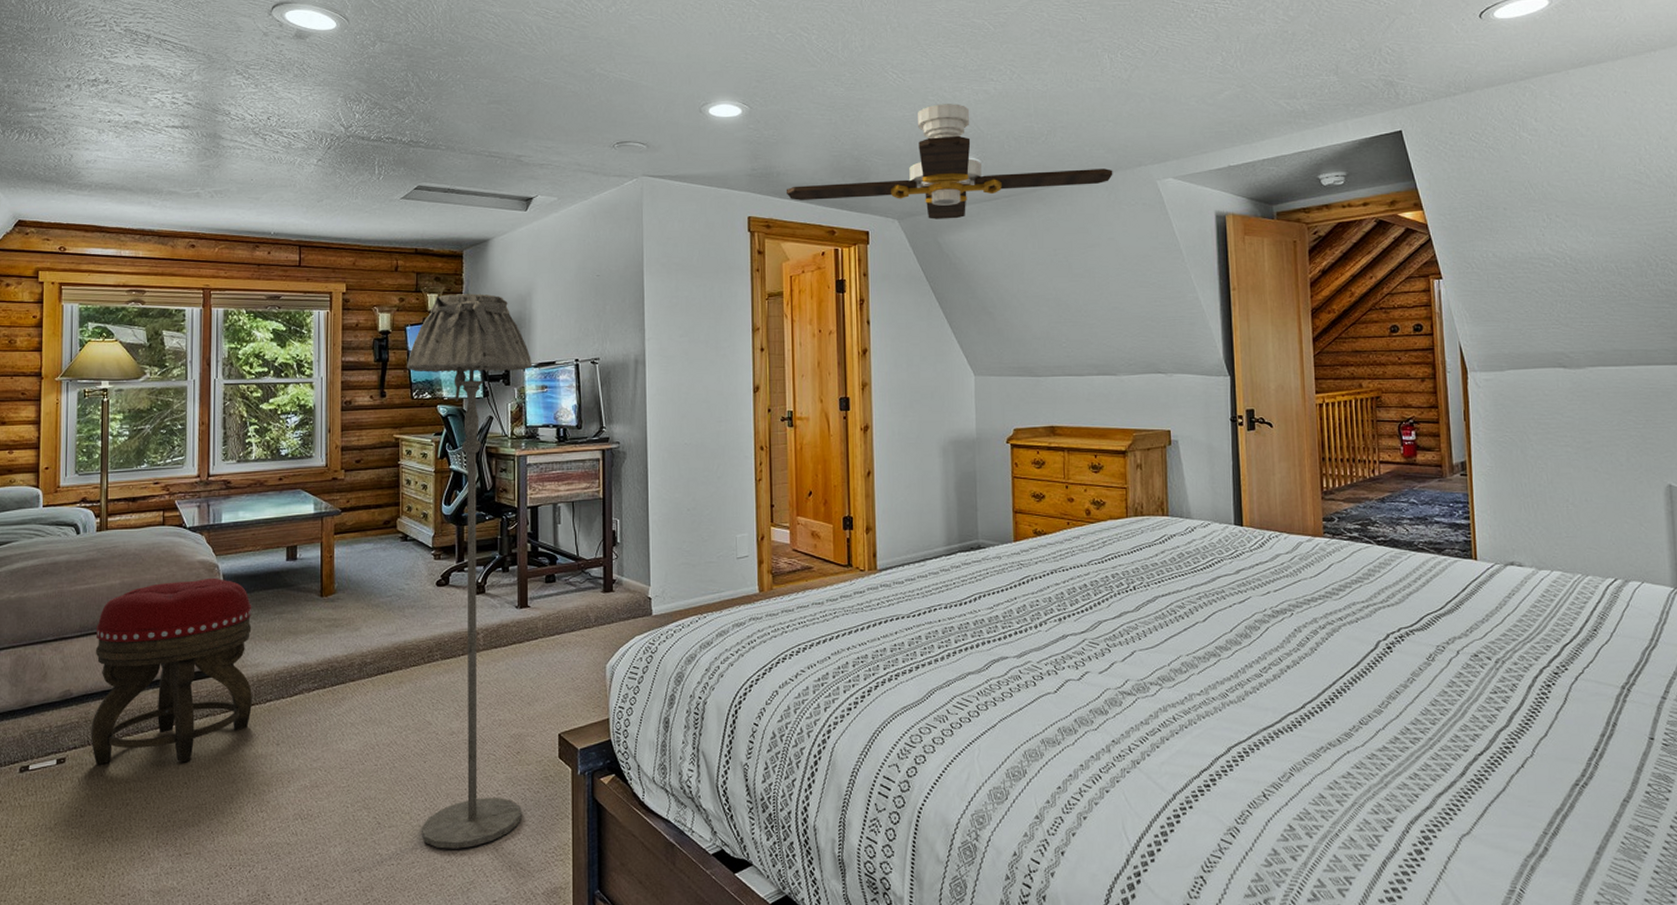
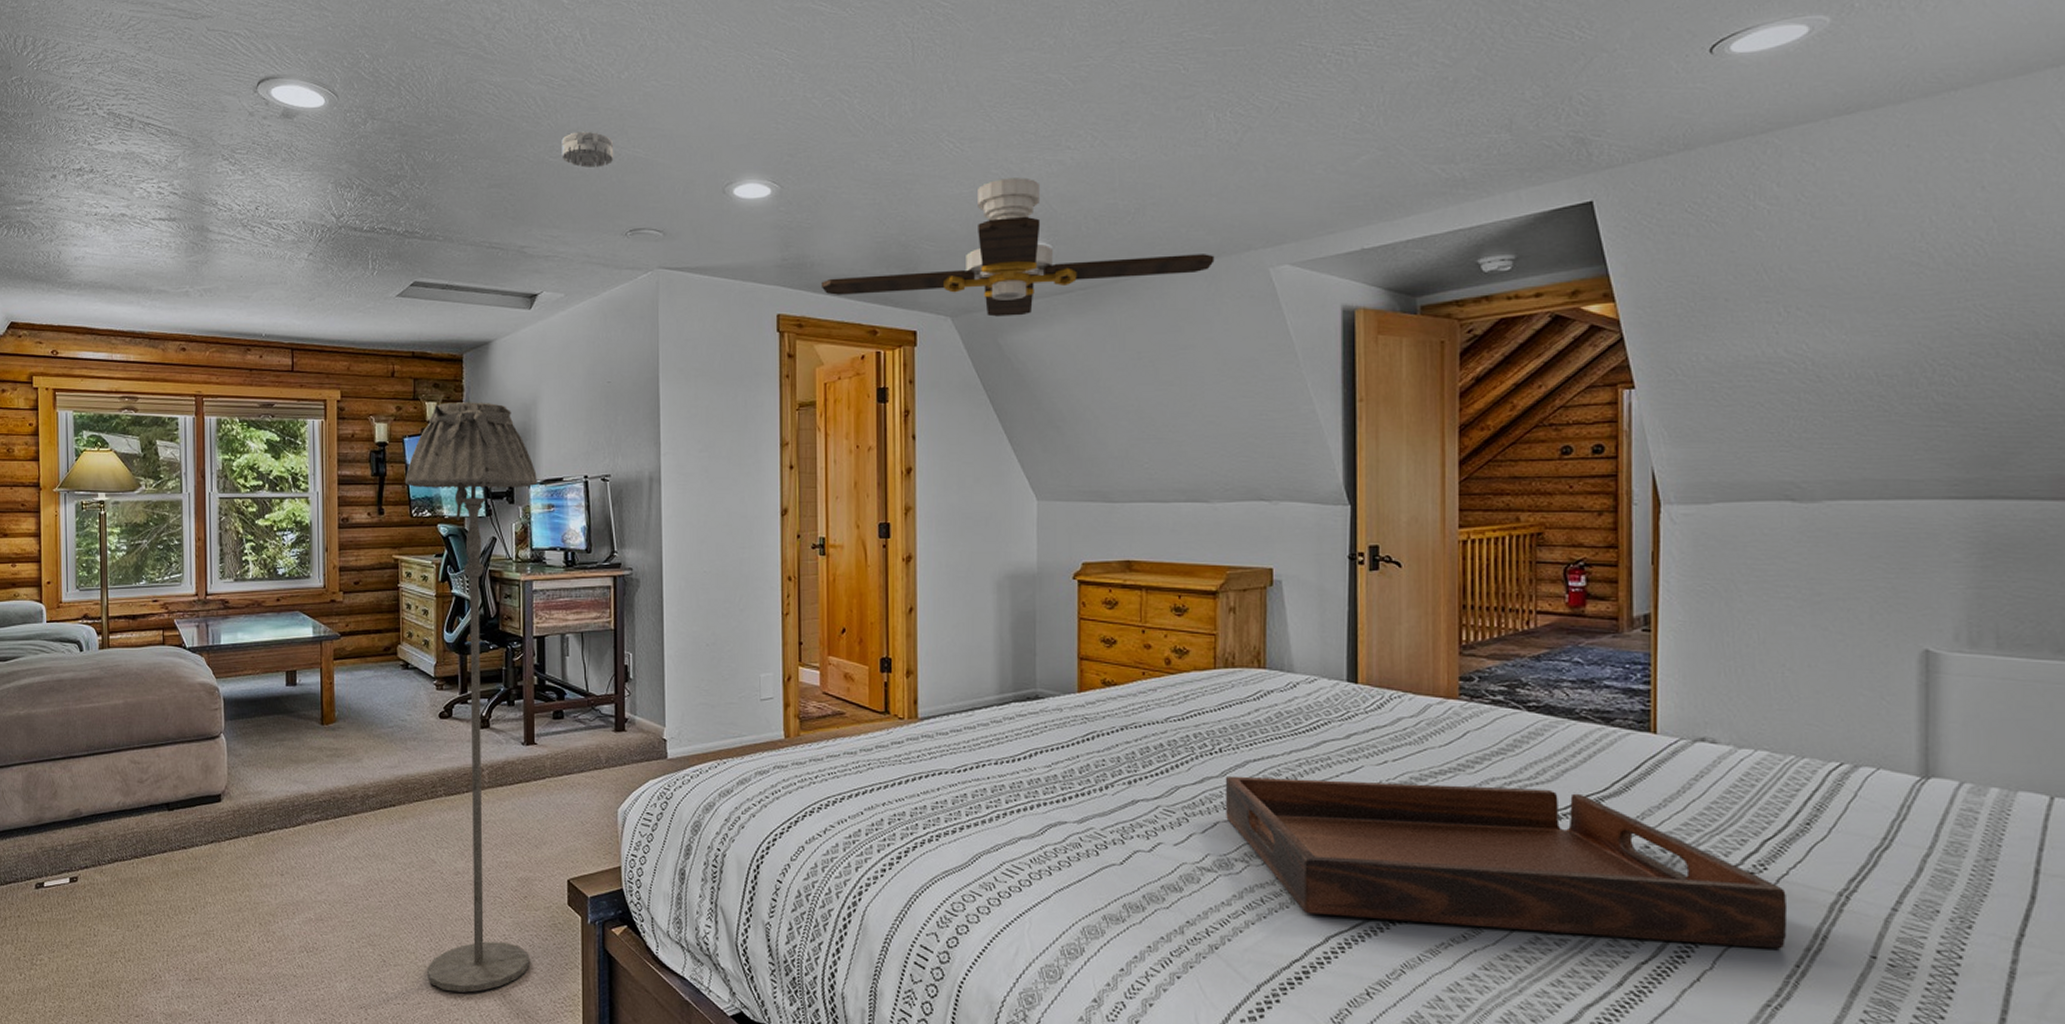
footstool: present [90,577,252,765] -> none [101,700,256,888]
smoke detector: none [555,56,603,88] -> present [561,131,614,168]
serving tray: none [1139,610,1586,736] -> present [1225,775,1788,949]

